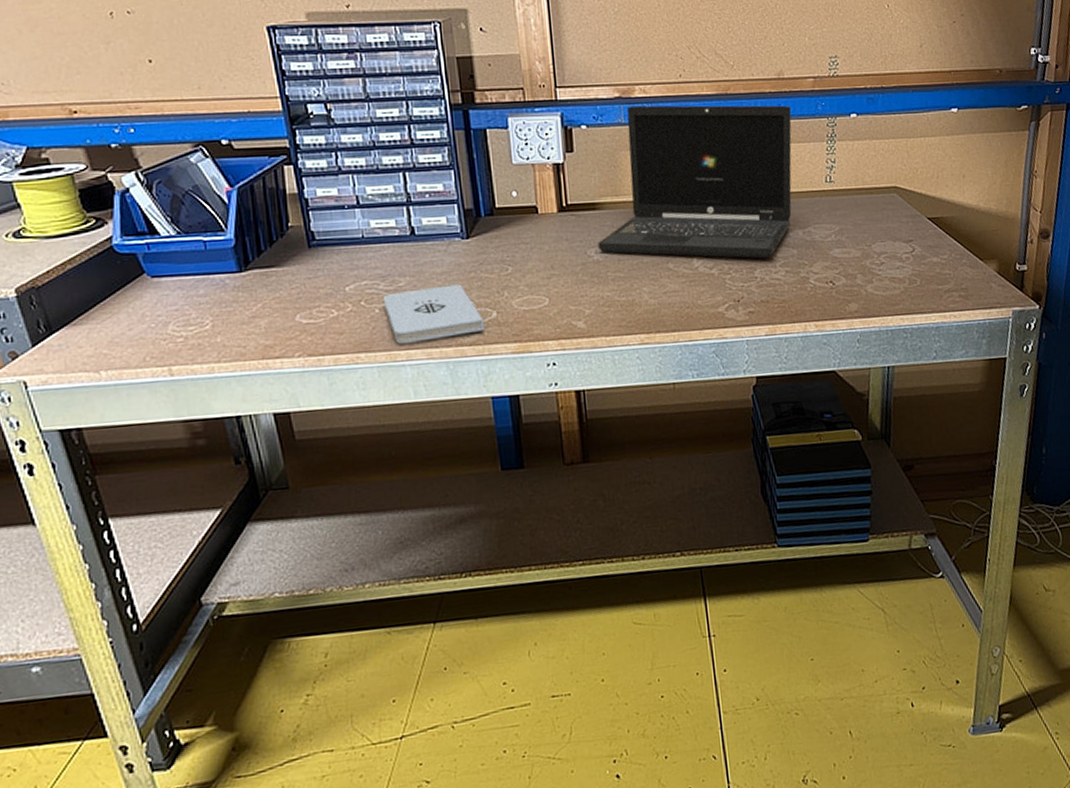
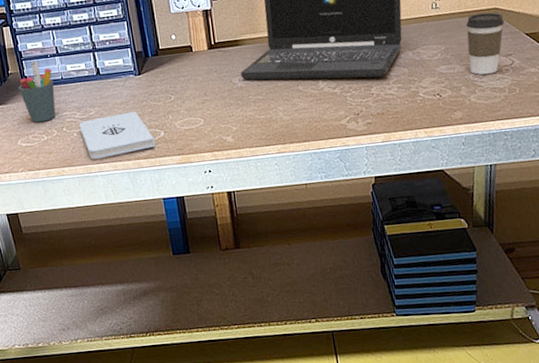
pen holder: none [301,212,352,293] -> present [18,61,56,123]
coffee cup: none [863,191,905,262] -> present [466,12,505,75]

